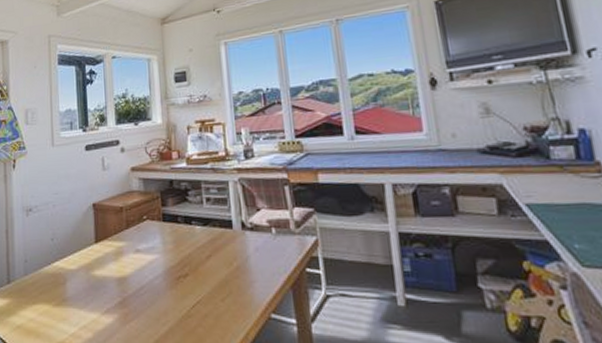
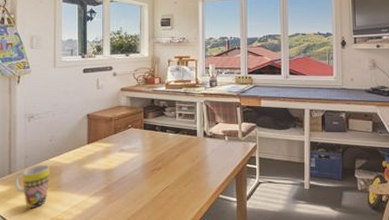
mug: none [13,272,53,329] -> present [14,165,49,209]

